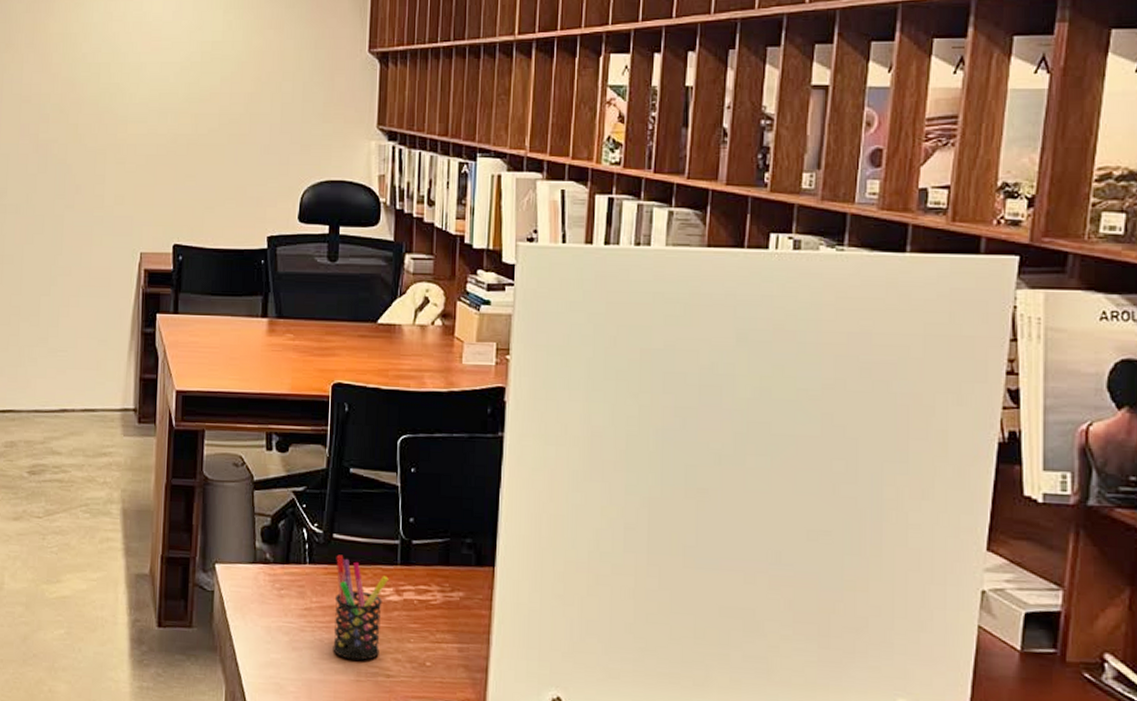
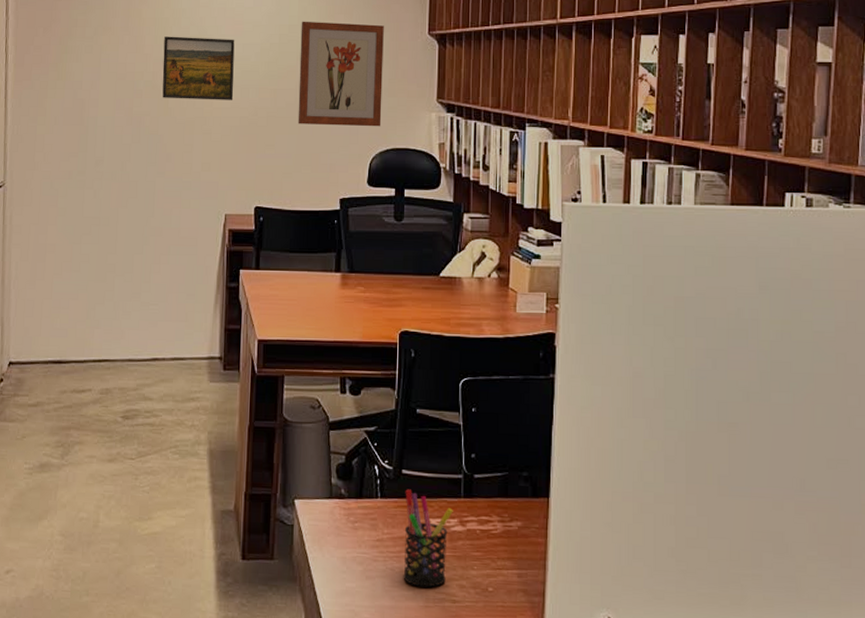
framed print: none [71,54,152,126] -> present [162,36,235,100]
wall art: none [221,37,319,156] -> present [297,21,384,127]

